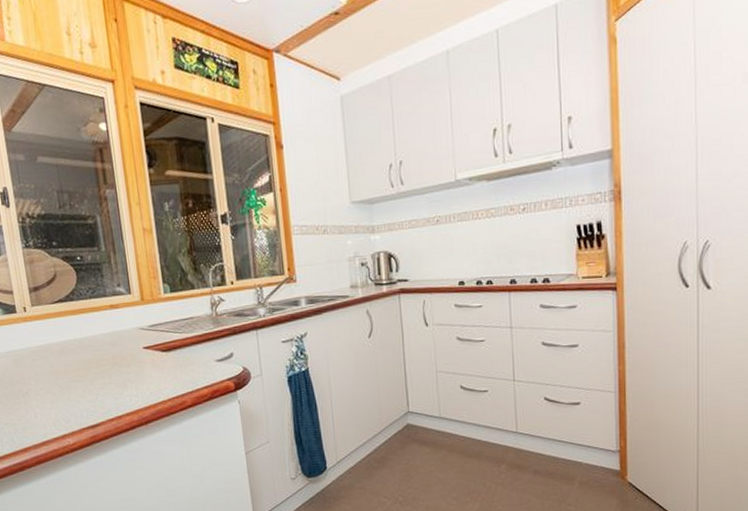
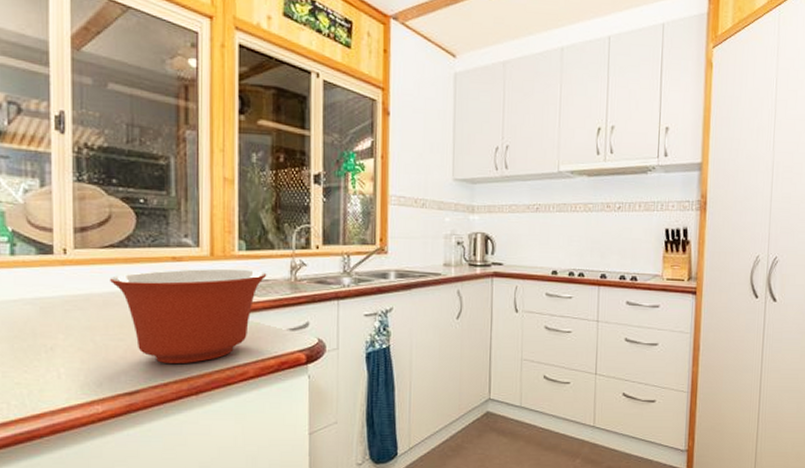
mixing bowl: none [63,310,192,400] -> present [110,269,267,365]

